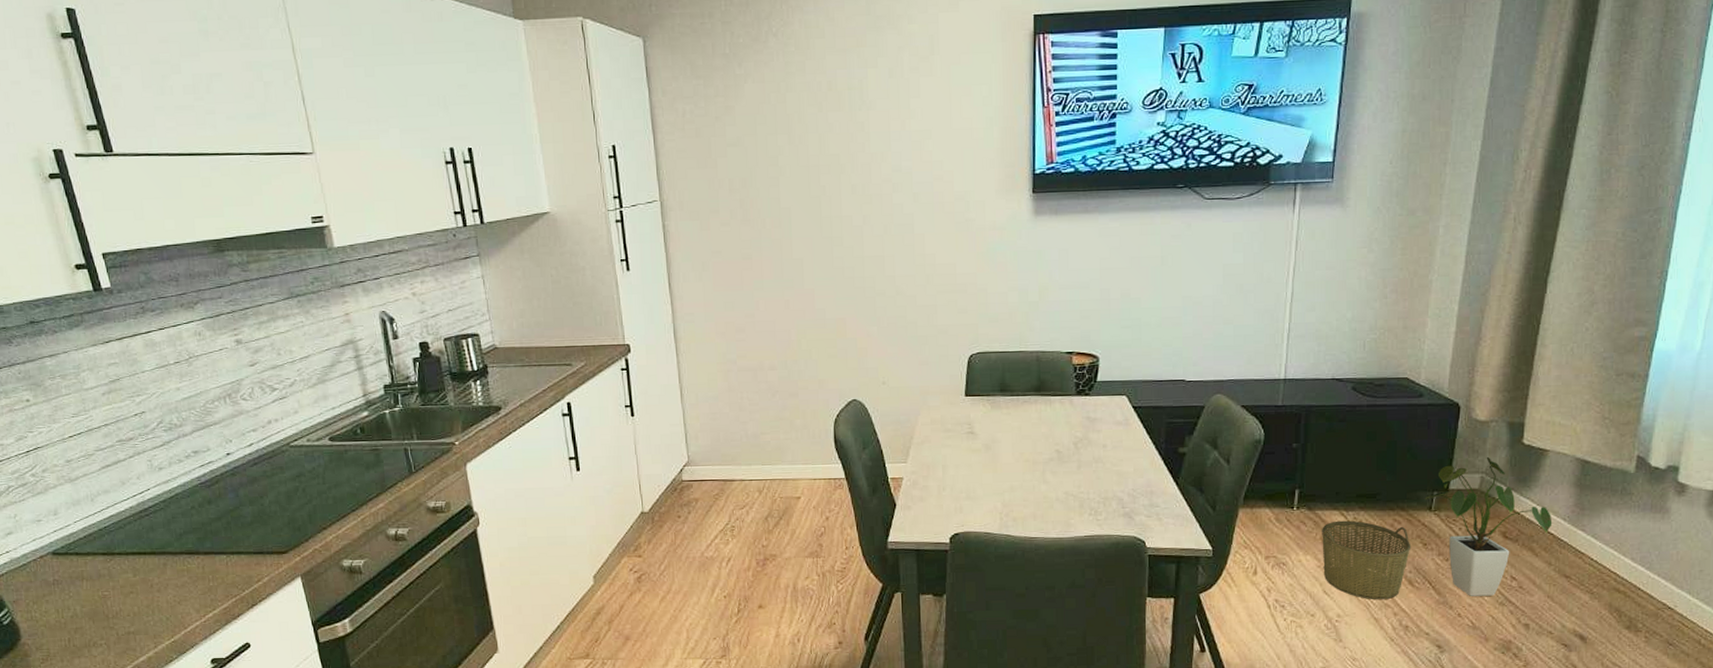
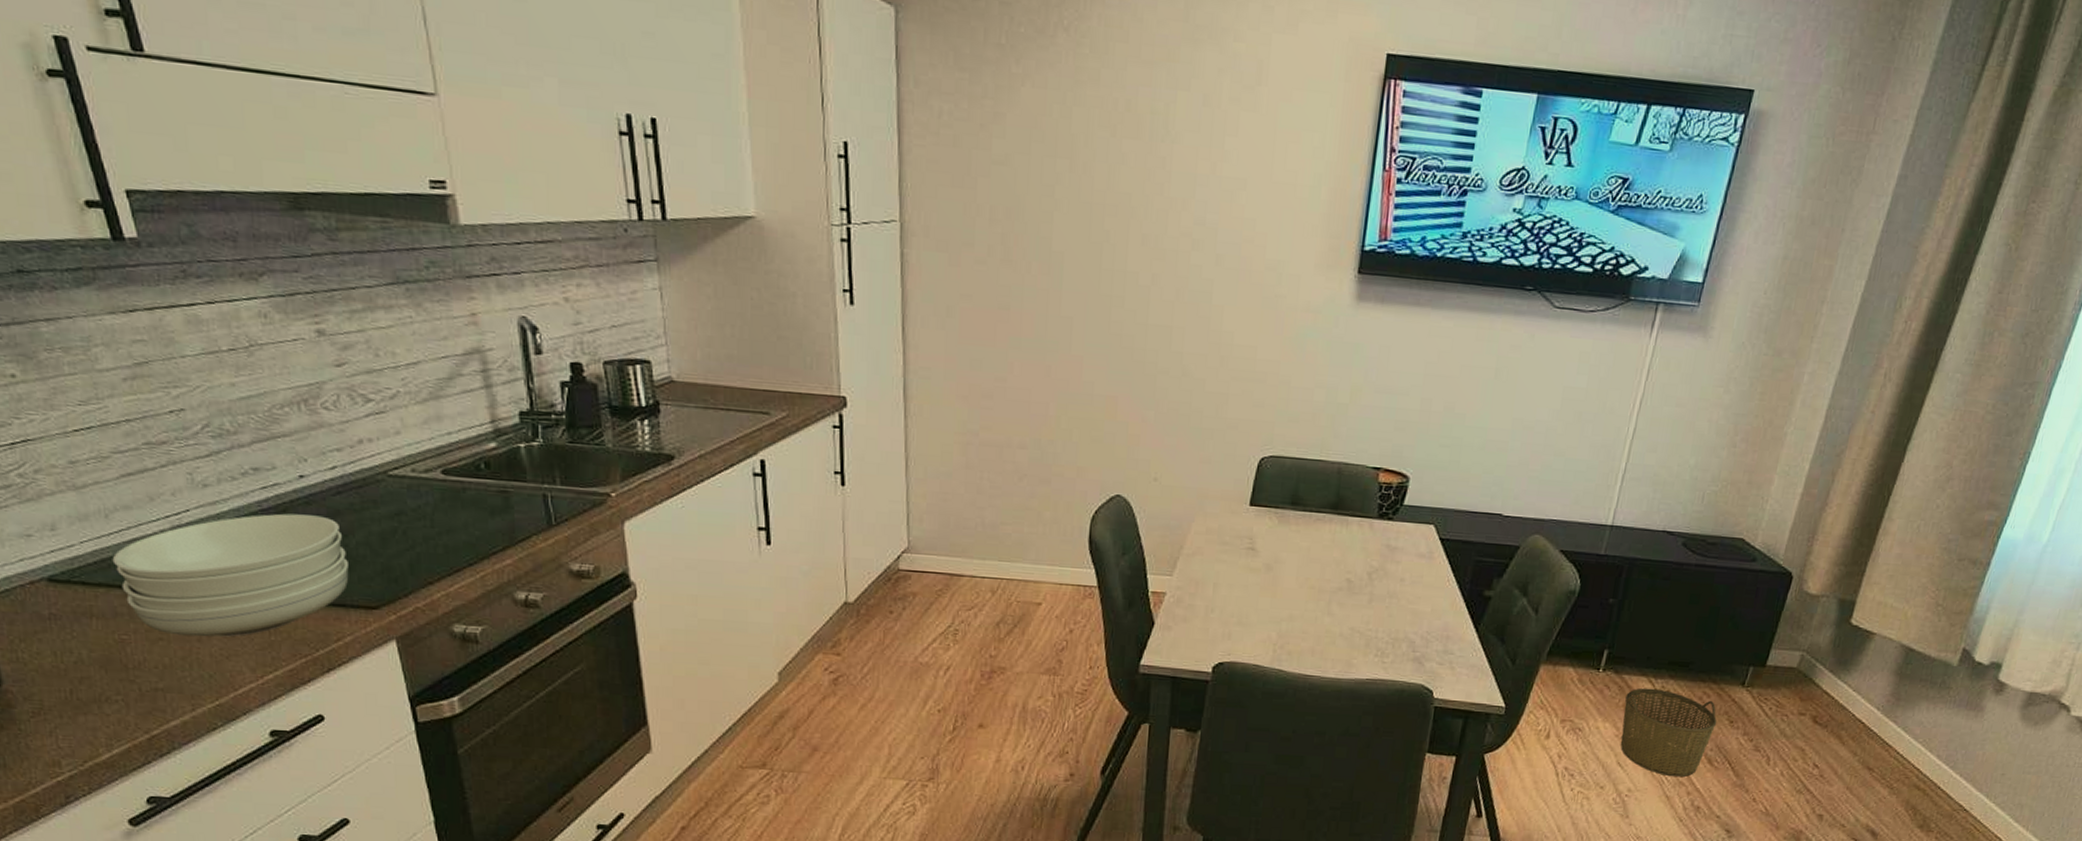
bowl: none [96,483,265,588] -> present [112,513,349,637]
house plant: present [1424,457,1553,596] -> none [1739,635,1866,782]

